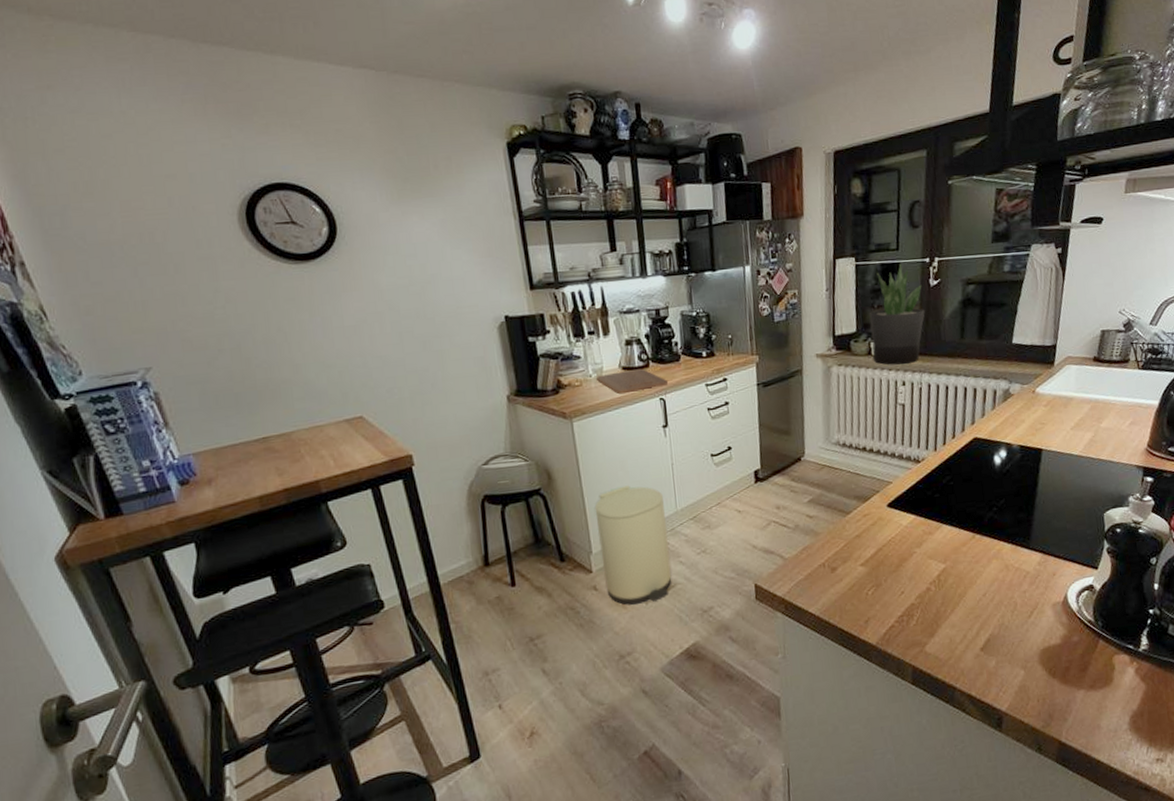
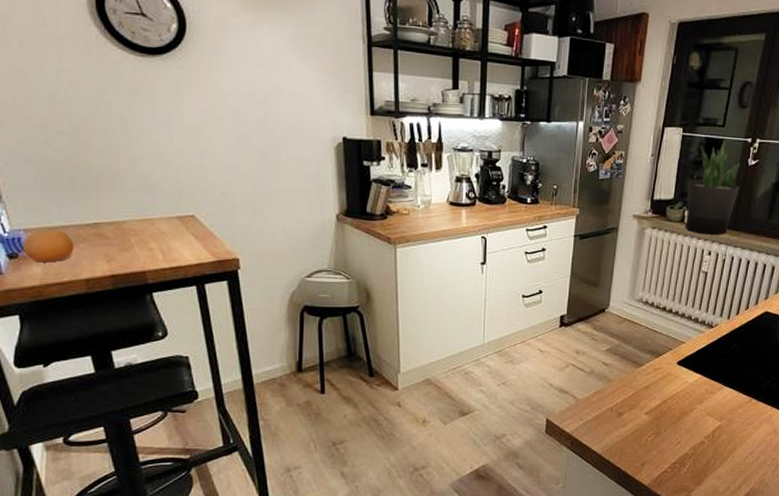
fruit: none [193,449,245,486] -> present [23,228,74,263]
pedal bin: present [595,485,672,605] -> none [407,314,472,424]
cutting board: present [597,368,669,395] -> none [424,205,492,228]

